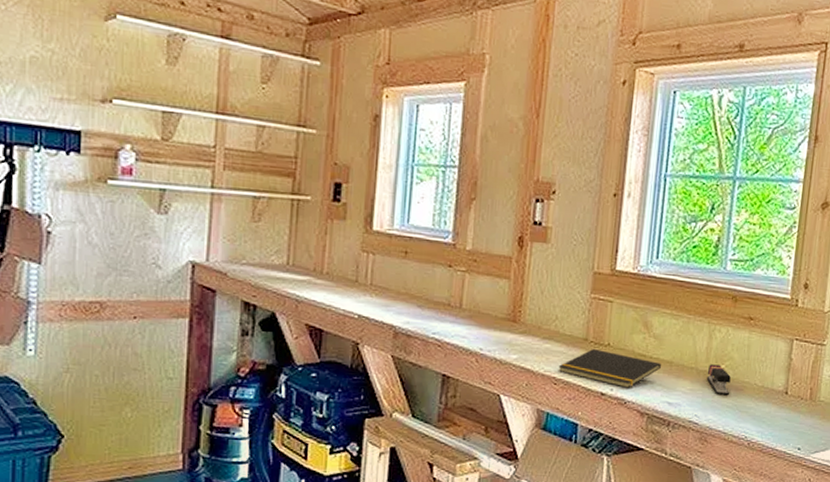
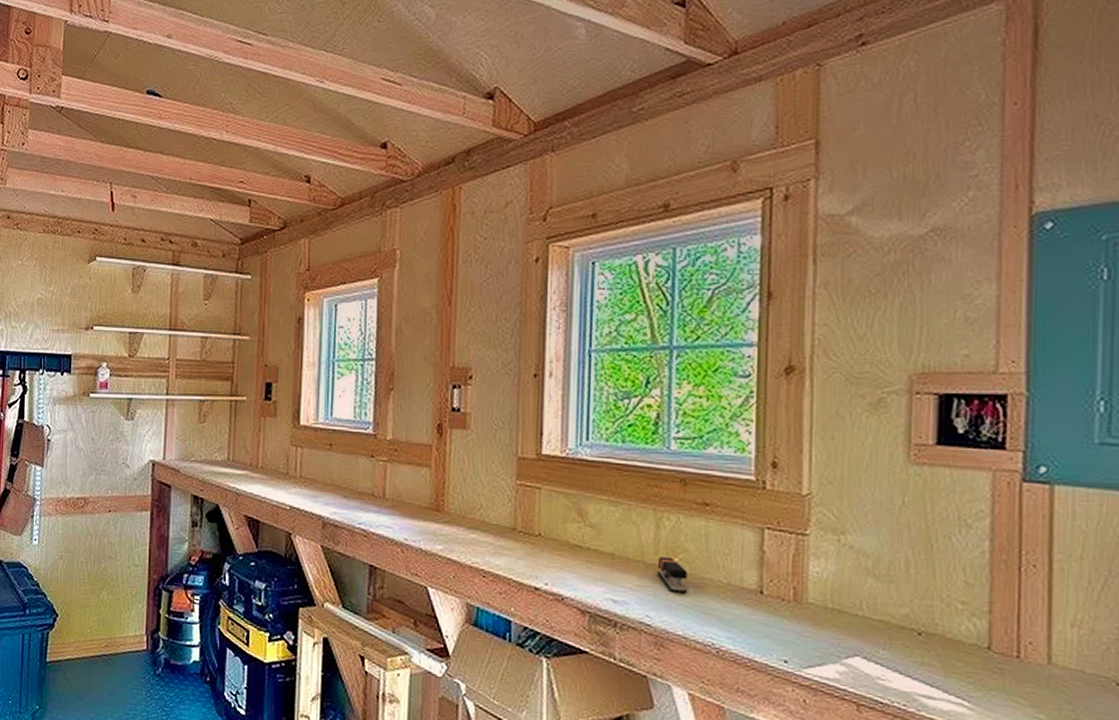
notepad: present [558,349,661,388] -> none [486,539,601,583]

